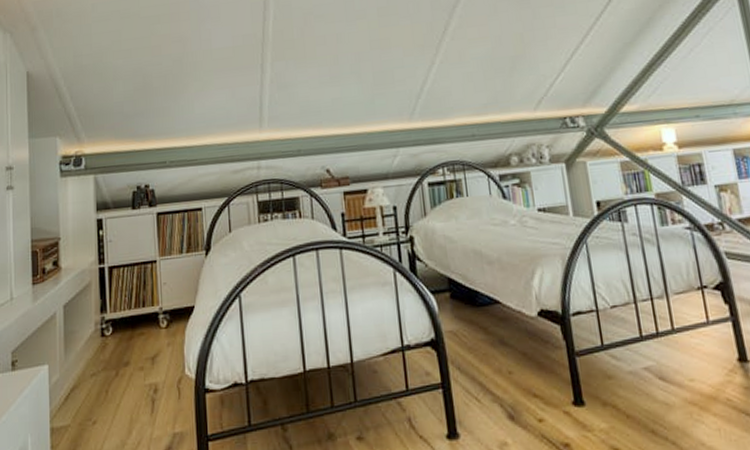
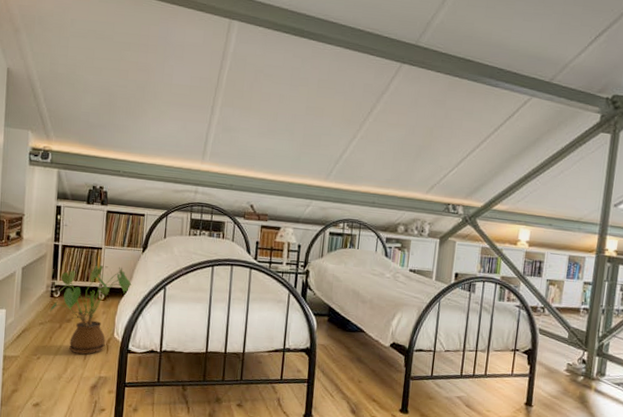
house plant: none [102,280,198,408] -> present [50,265,132,355]

